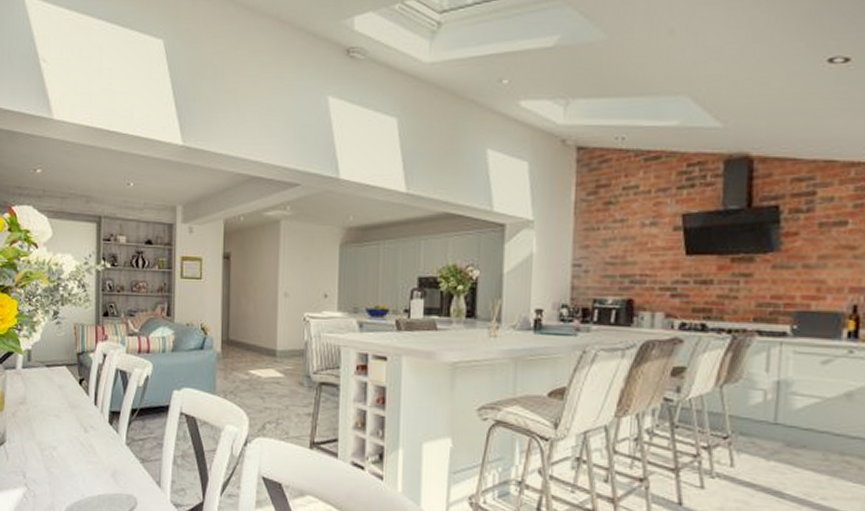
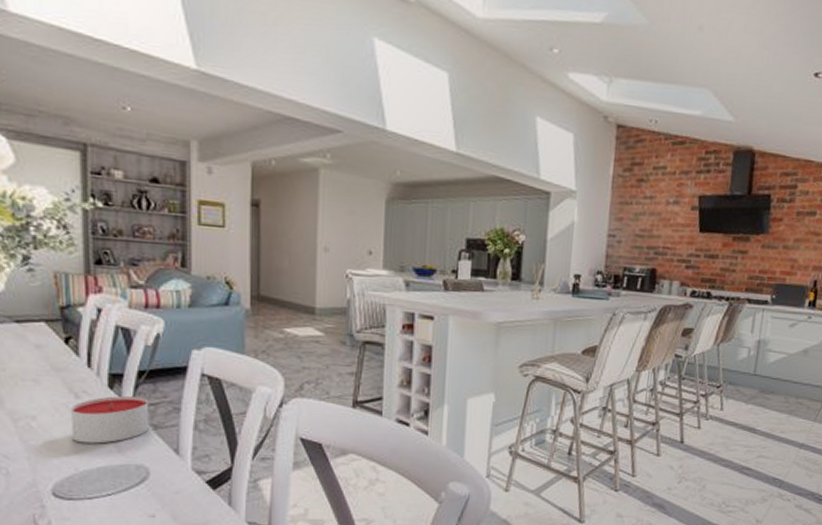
candle: none [81,431,139,474] -> present [71,395,149,444]

